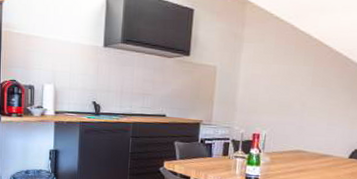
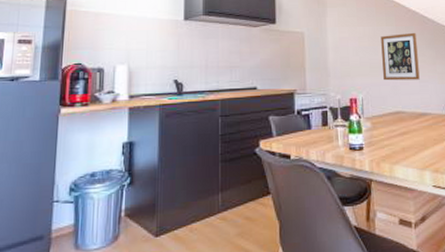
wall art: none [290,74,335,123] -> present [381,32,420,81]

